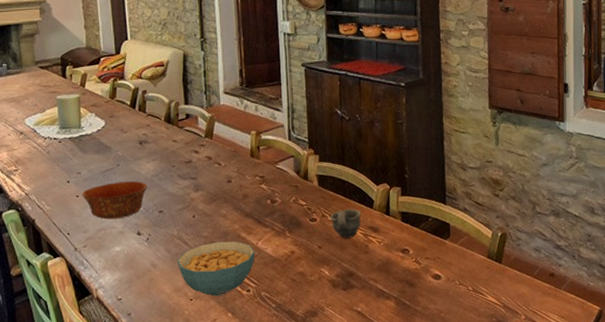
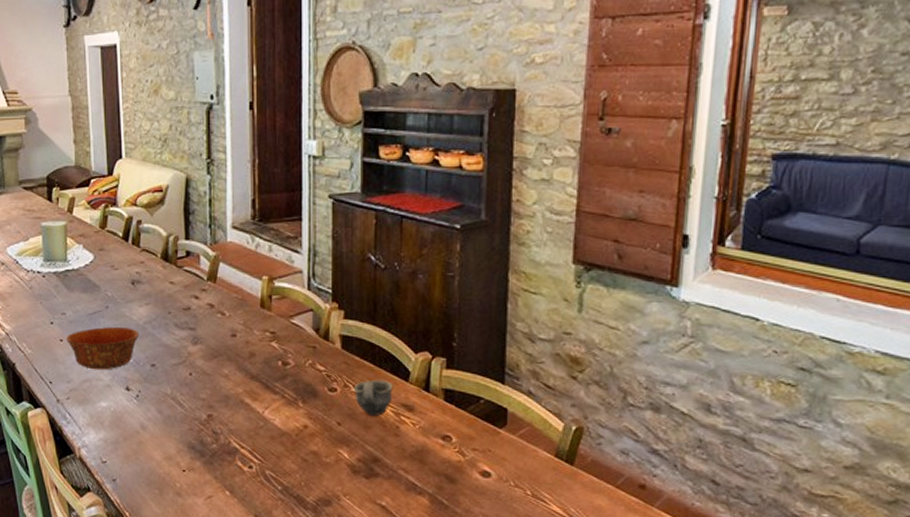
cereal bowl: present [177,241,255,296] -> none [170,406,261,470]

